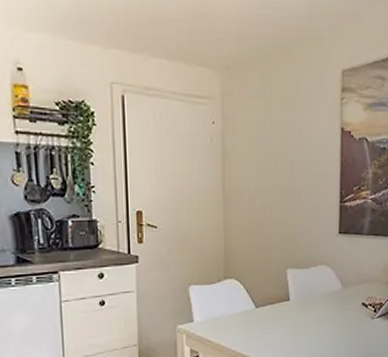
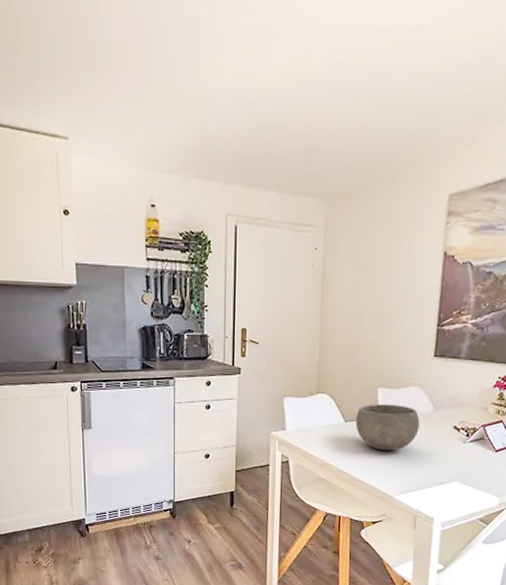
bowl: none [267,285,330,334] -> present [355,404,420,451]

